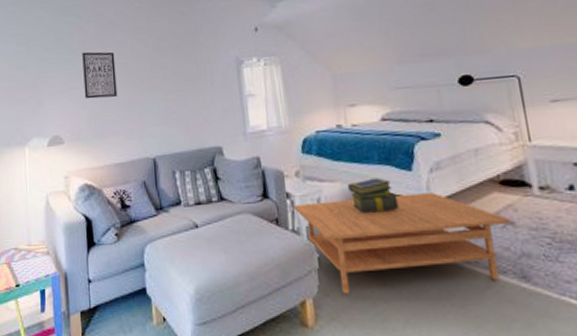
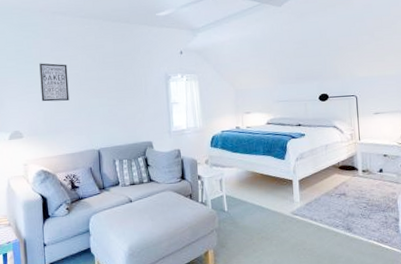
coffee table: present [294,193,511,295] -> none [203,175,344,246]
stack of books: present [347,178,399,213] -> none [241,164,275,189]

